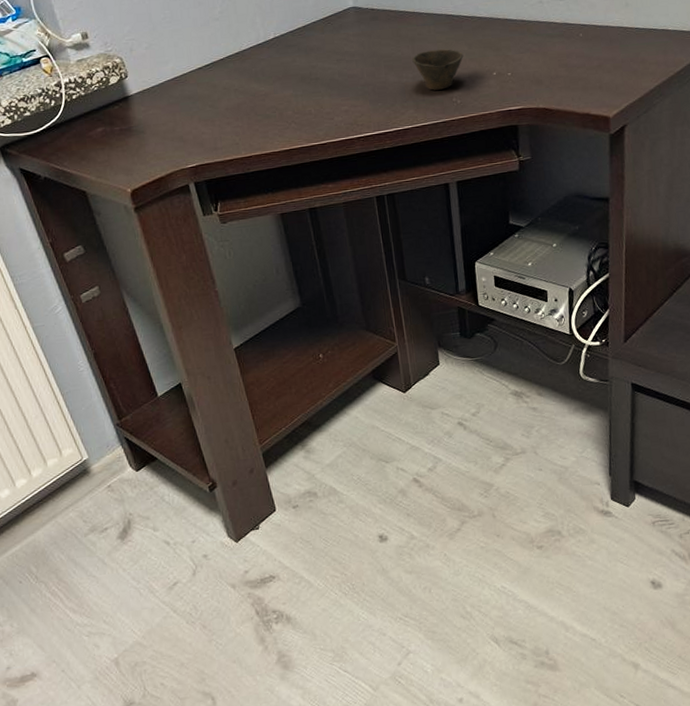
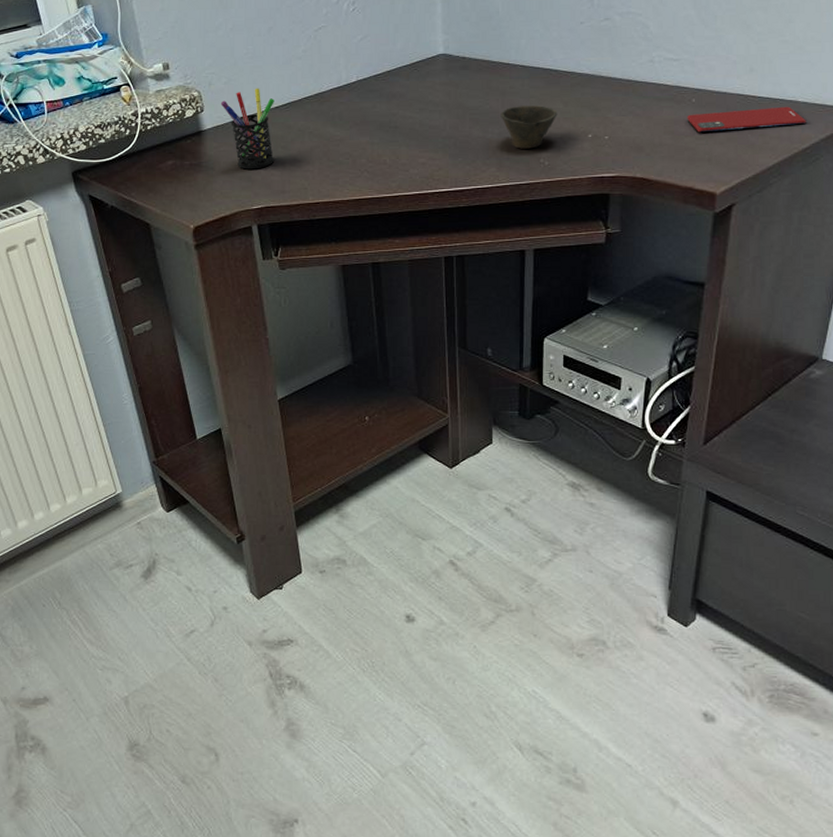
pen holder: none [144,50,204,130] -> present [220,88,275,170]
smartphone: none [577,35,678,64] -> present [687,106,806,133]

